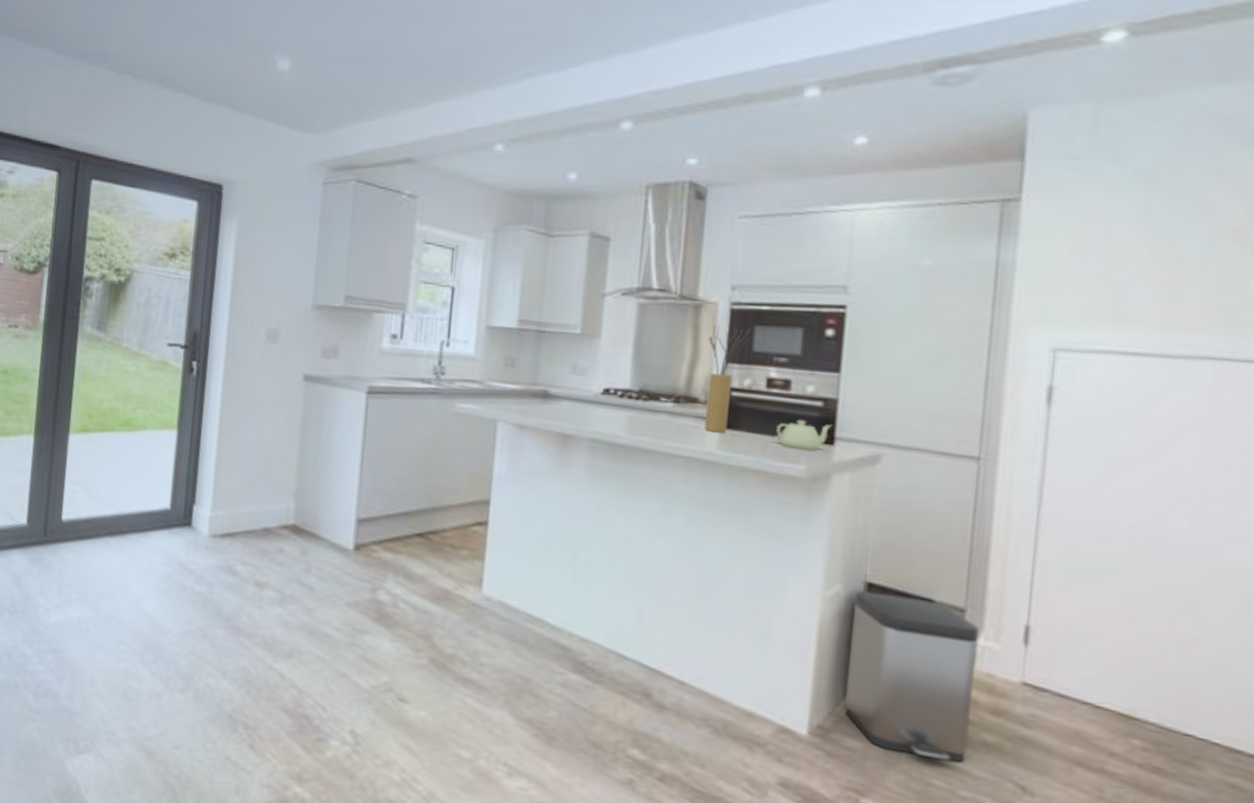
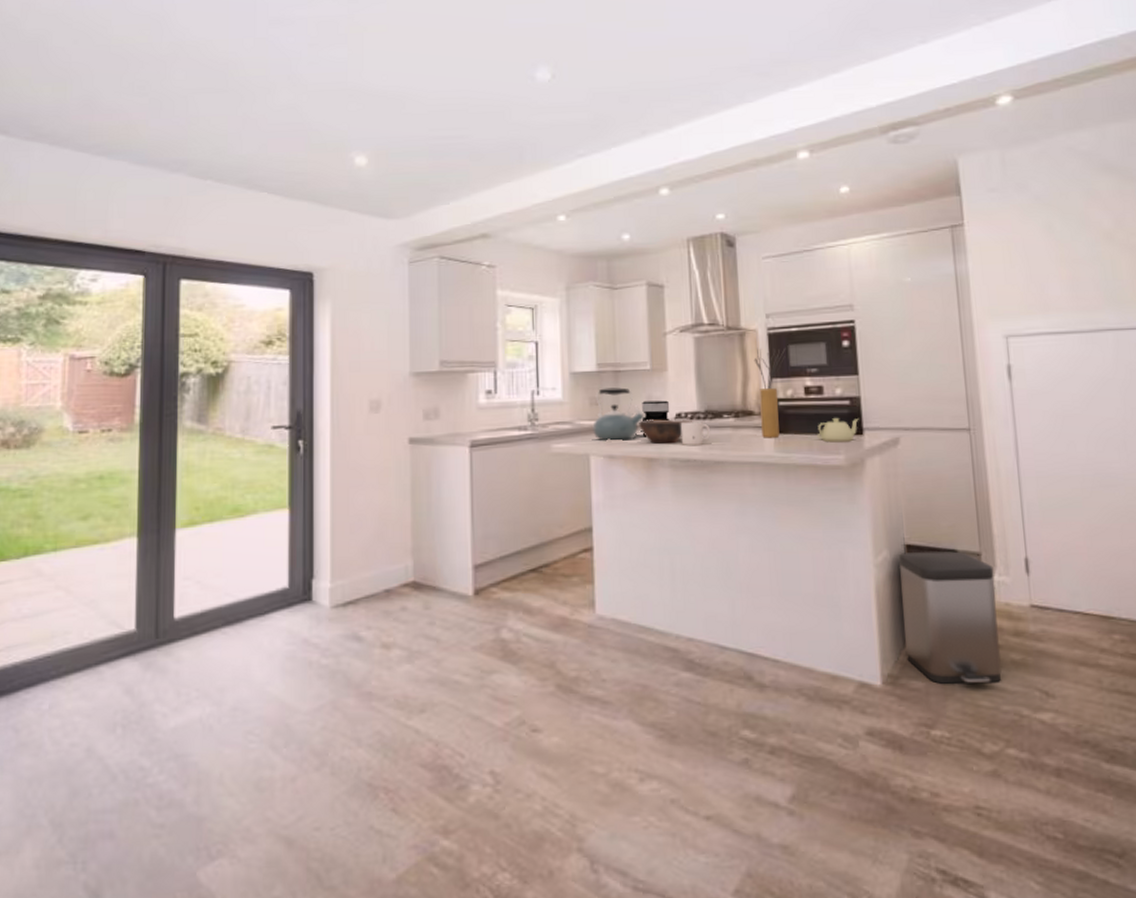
kettle: none [504,348,567,411] -> present [592,387,645,441]
coffee maker: none [553,369,598,410] -> present [635,400,670,437]
bowl: none [558,390,623,422] -> present [639,419,693,444]
mug: none [605,399,643,429] -> present [680,422,711,446]

